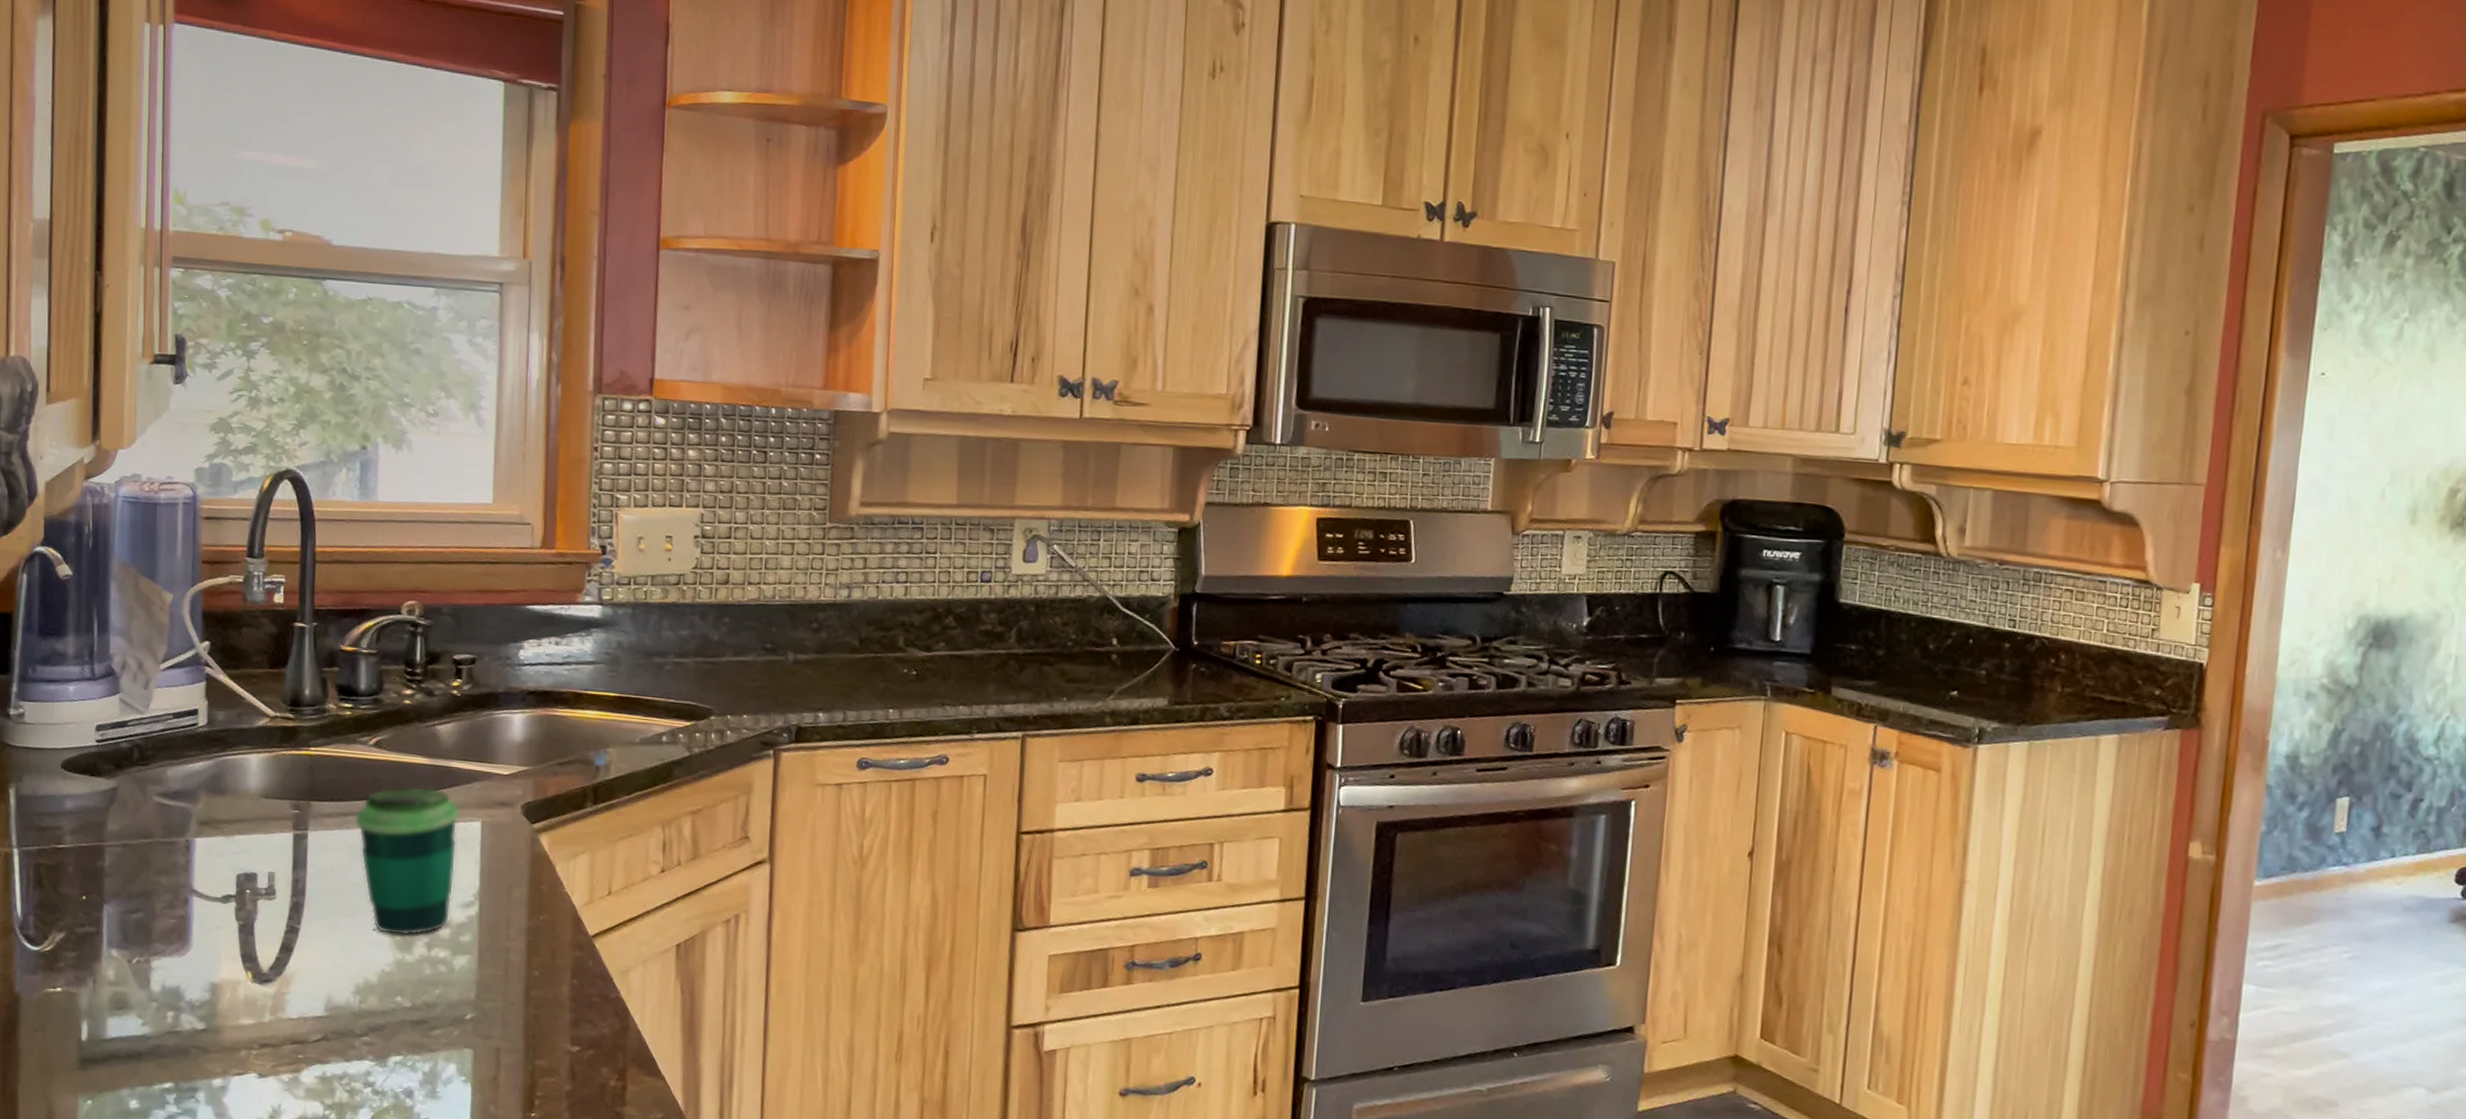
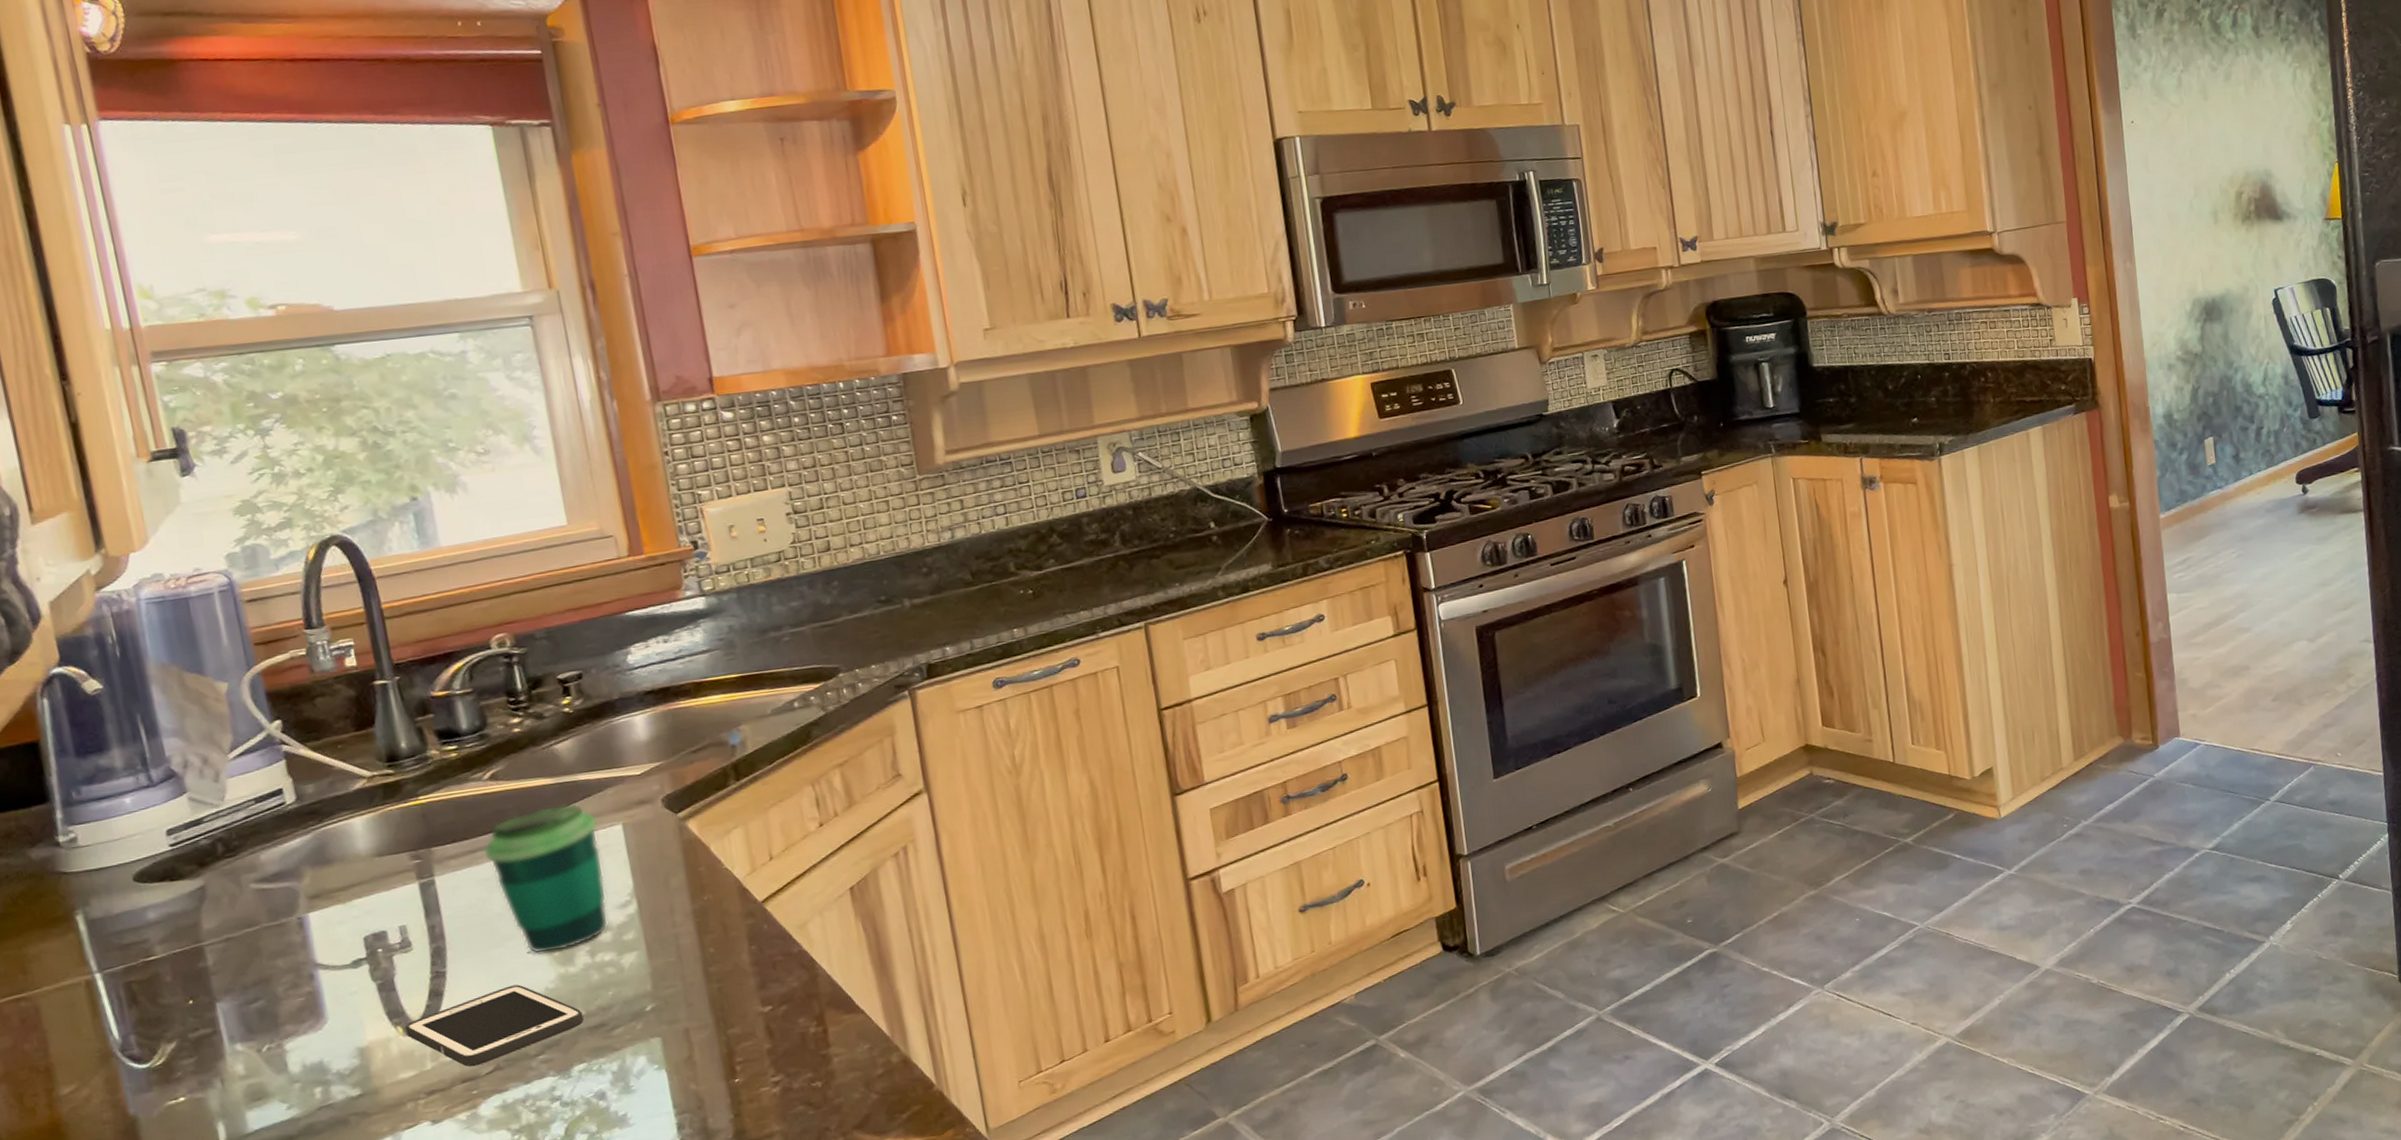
cell phone: none [254,958,409,1031] -> present [405,984,584,1067]

